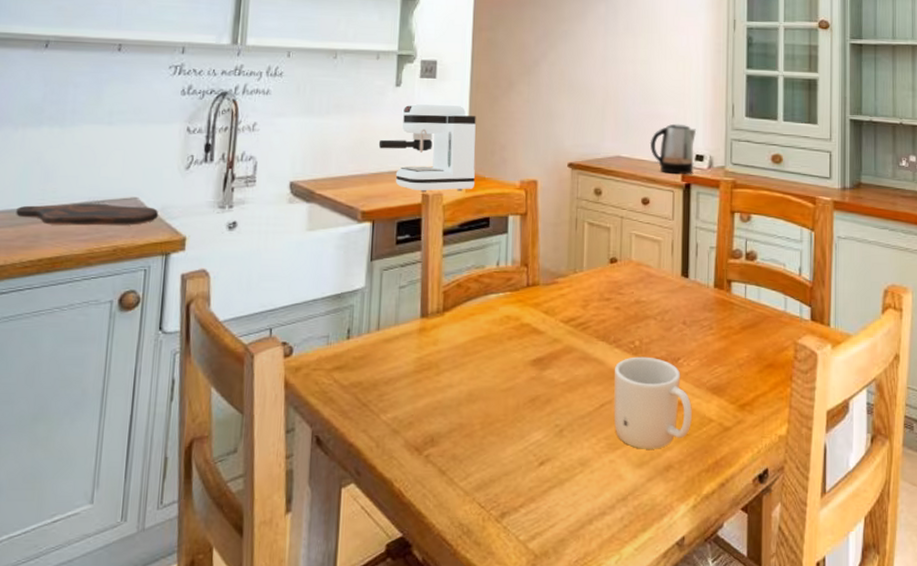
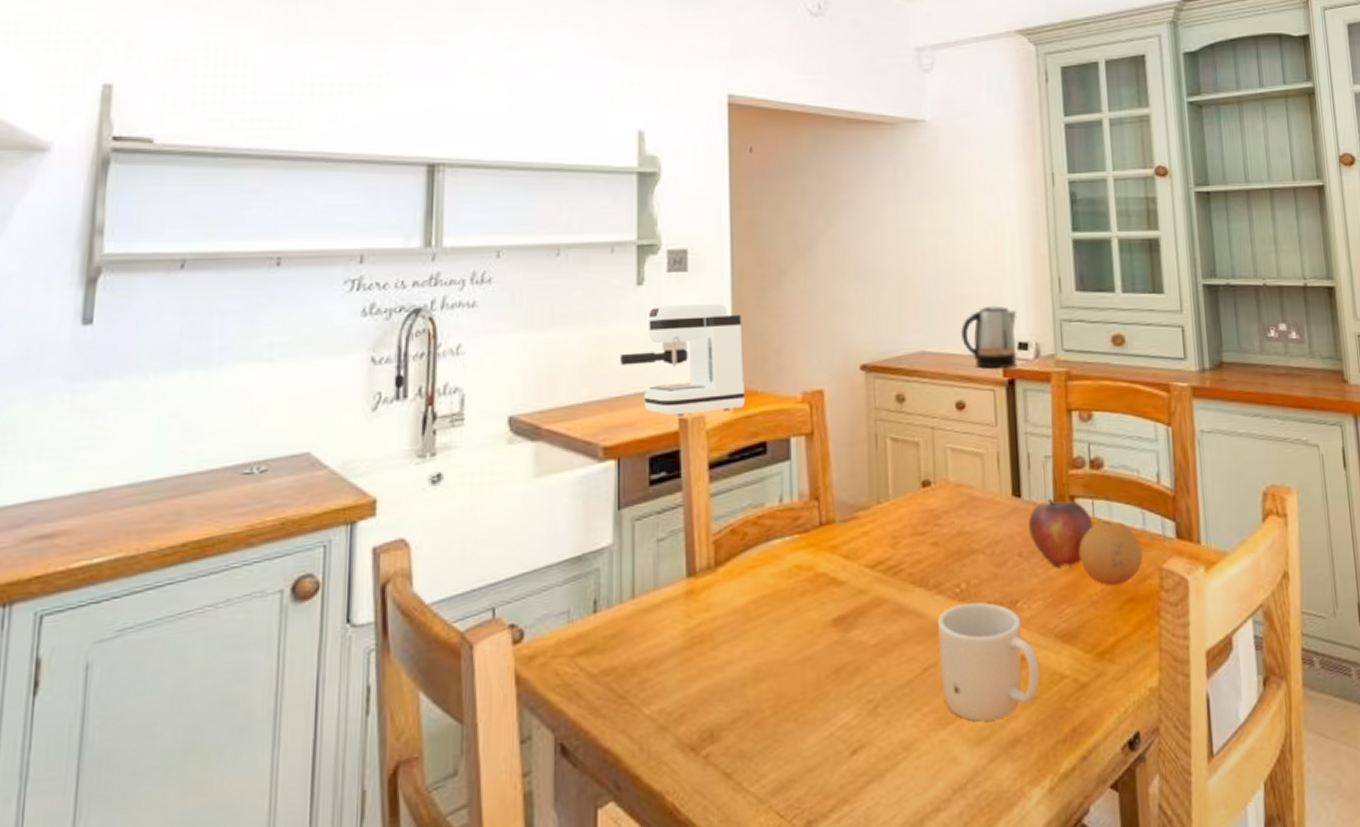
cutting board: present [16,203,158,226] -> none [150,463,338,498]
fruit: none [692,280,745,334] -> present [1028,498,1094,566]
fruit: none [732,302,782,354] -> present [1079,521,1143,586]

